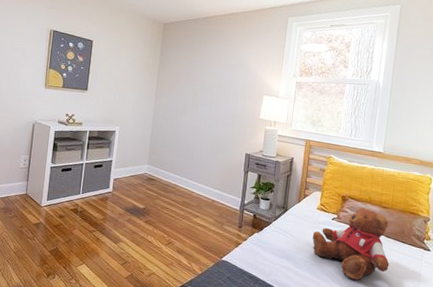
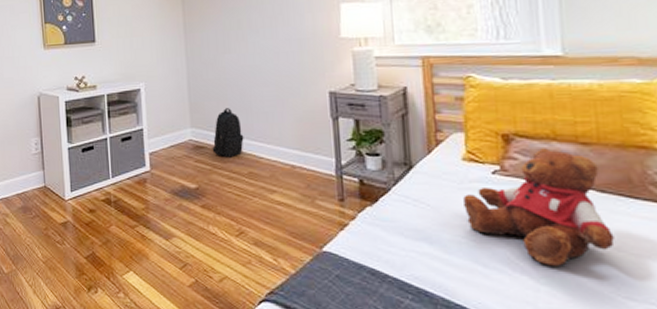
backpack: none [160,154,184,190] -> present [212,108,244,158]

